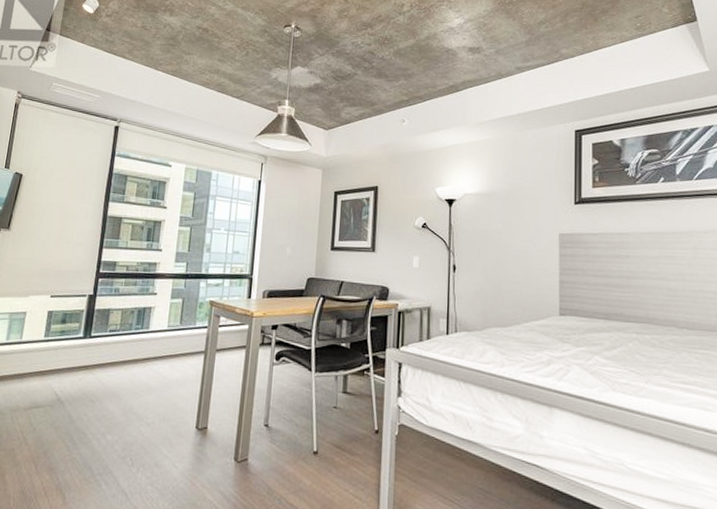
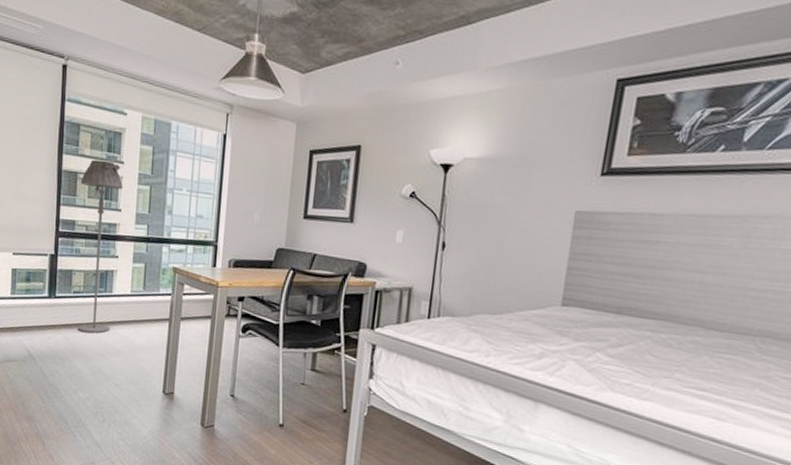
floor lamp: none [111,206,165,372] -> present [78,159,123,334]

